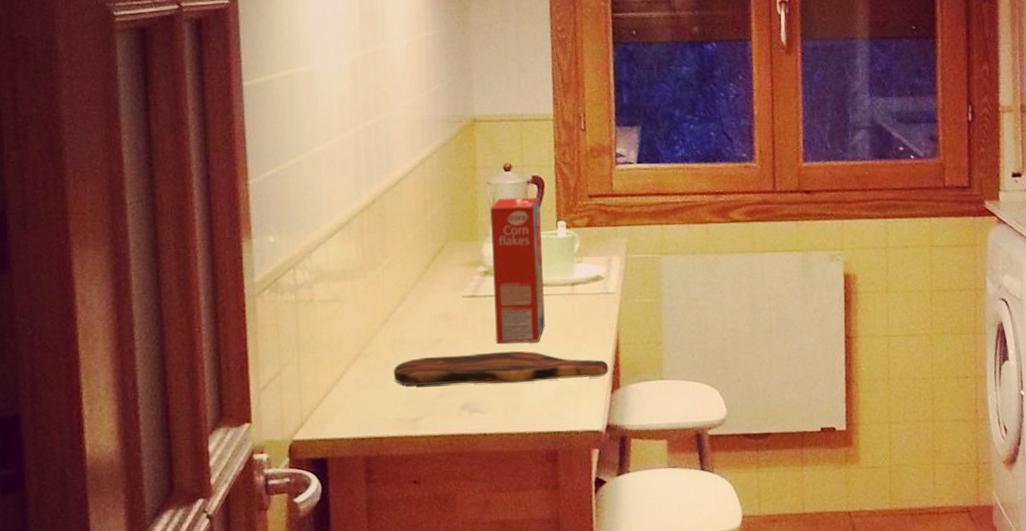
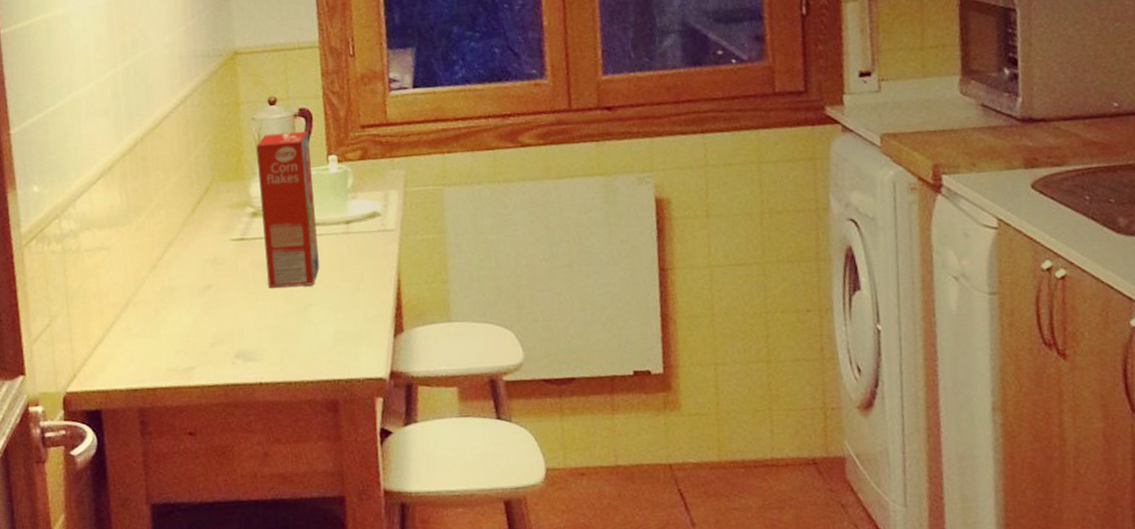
cutting board: present [393,351,609,386] -> none [163,295,391,335]

